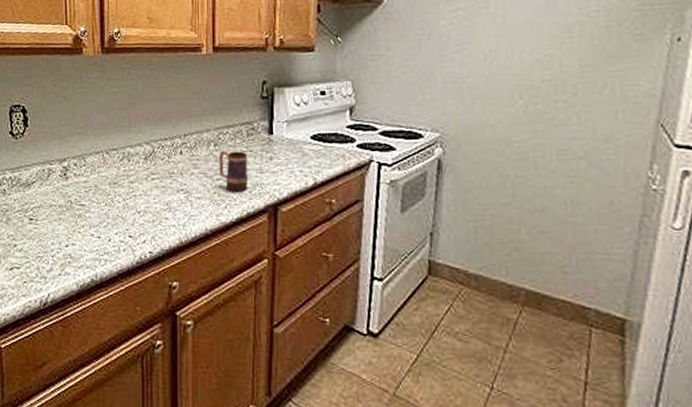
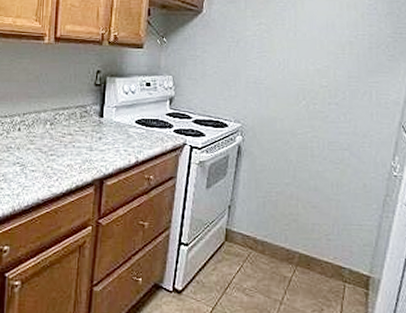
mug: present [219,150,249,191] -> none [53,129,79,166]

